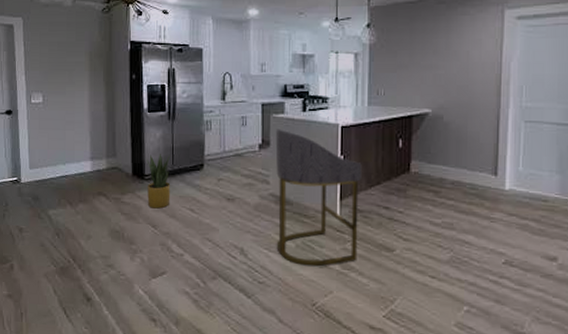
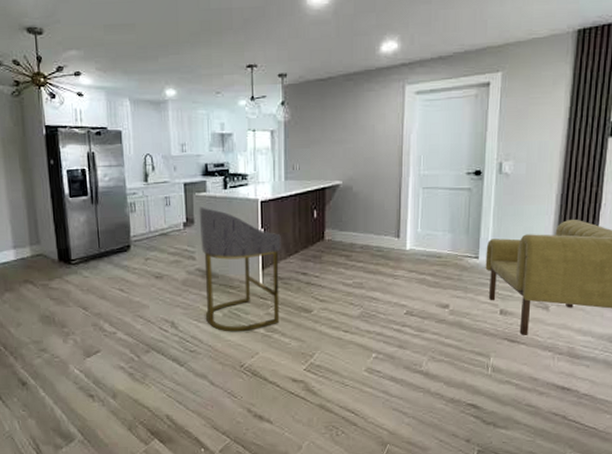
planter: present [145,154,171,209] -> none [70,238,100,291]

